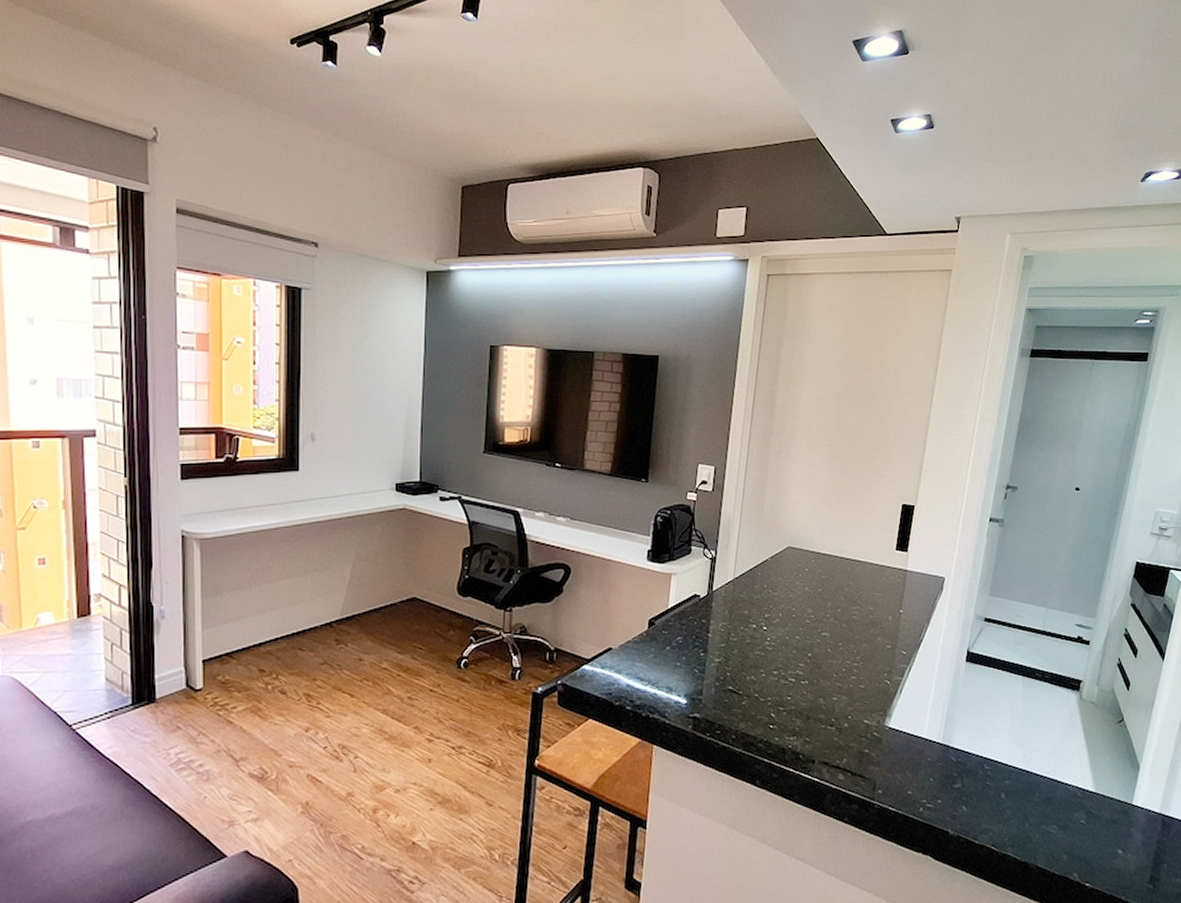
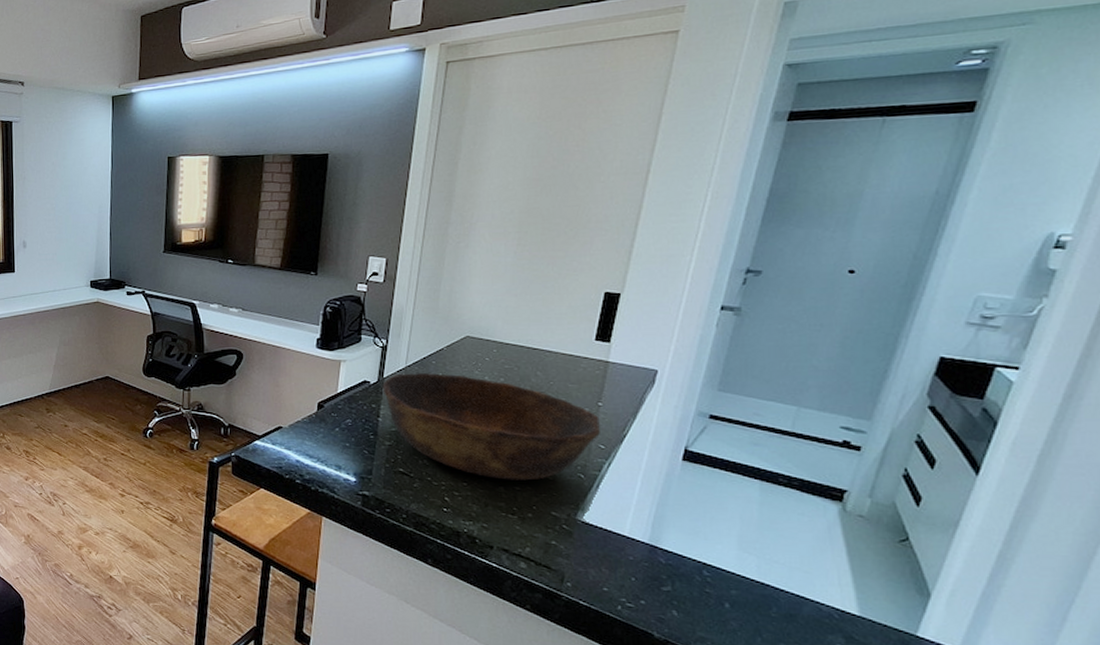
bowl: none [712,585,902,691] -> present [382,373,600,481]

